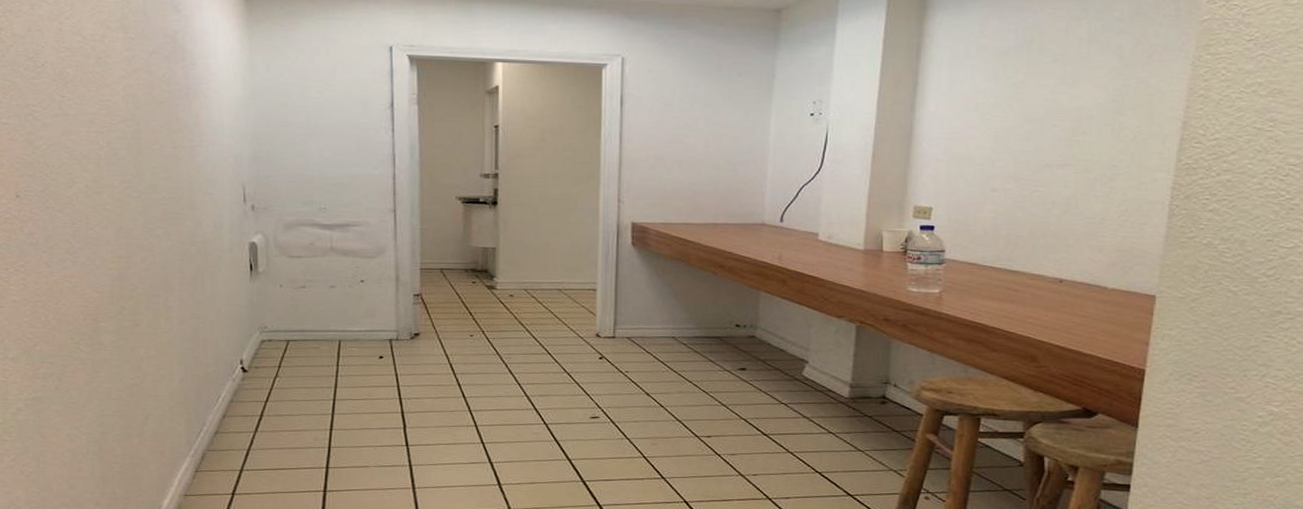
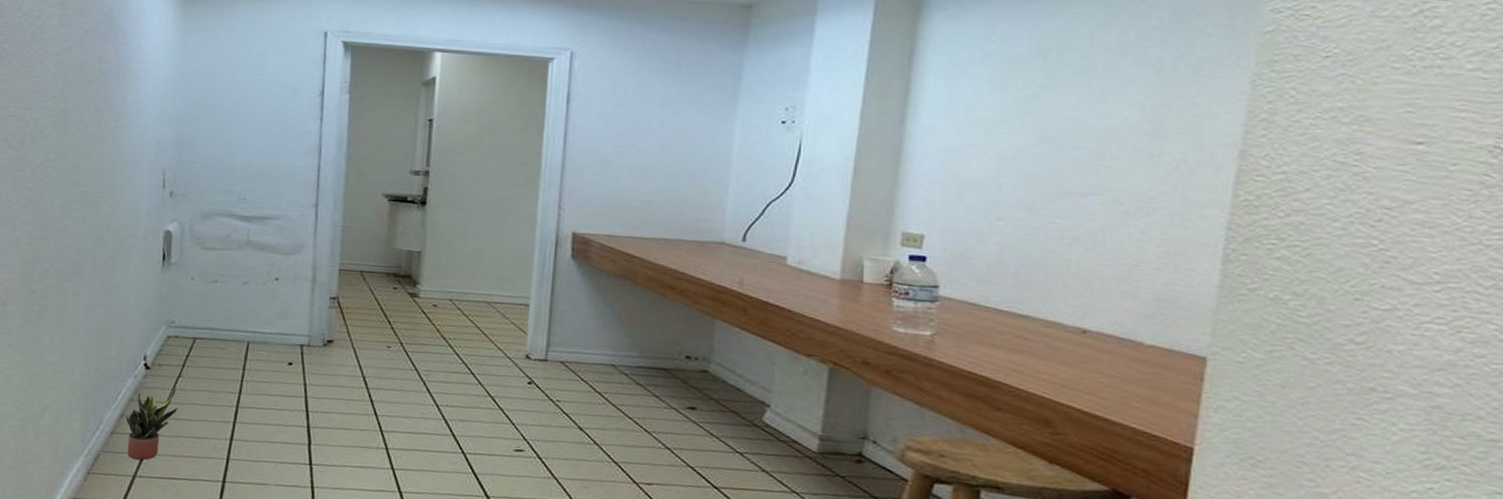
potted plant: none [228,385,278,455] -> present [125,386,178,460]

